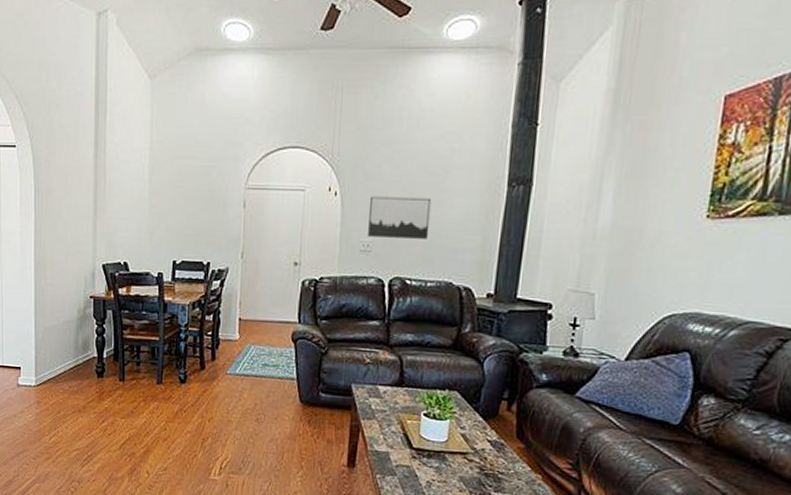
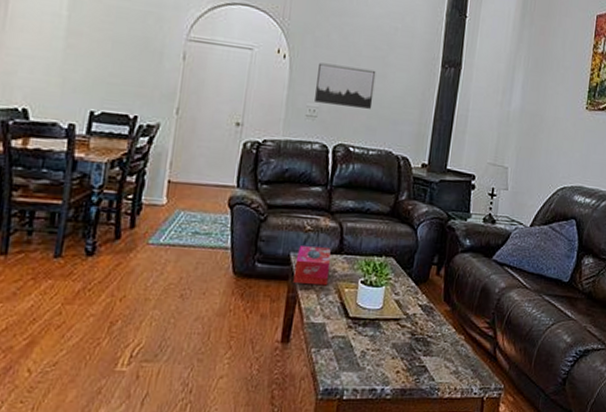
tissue box: none [355,378,392,417] -> present [293,246,331,286]

